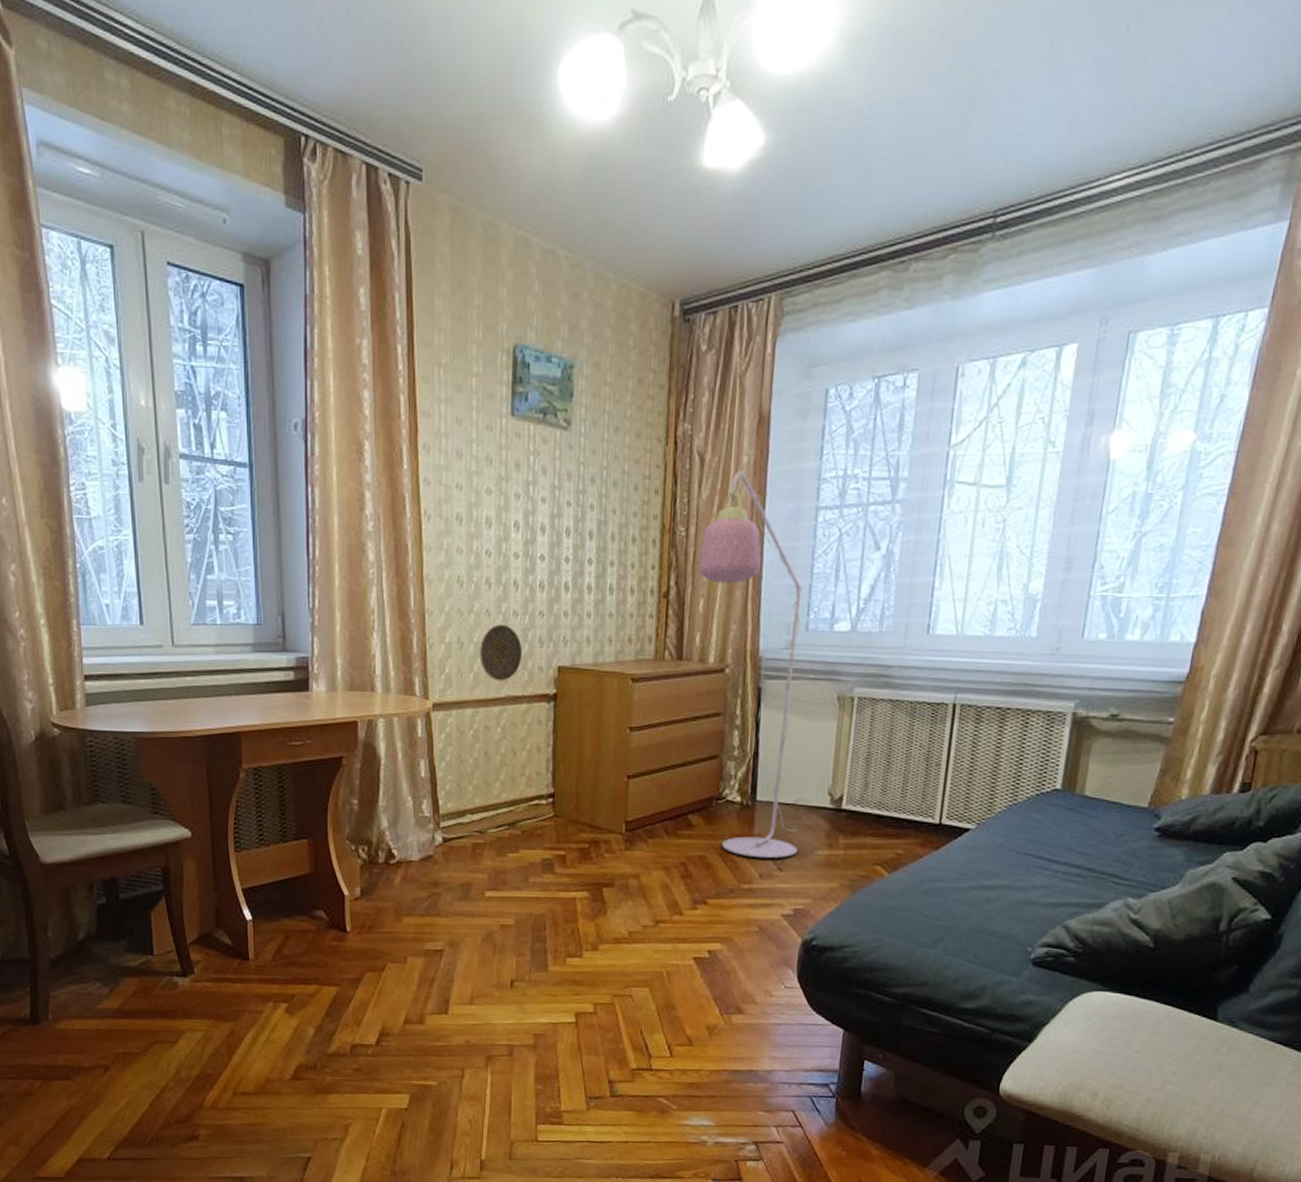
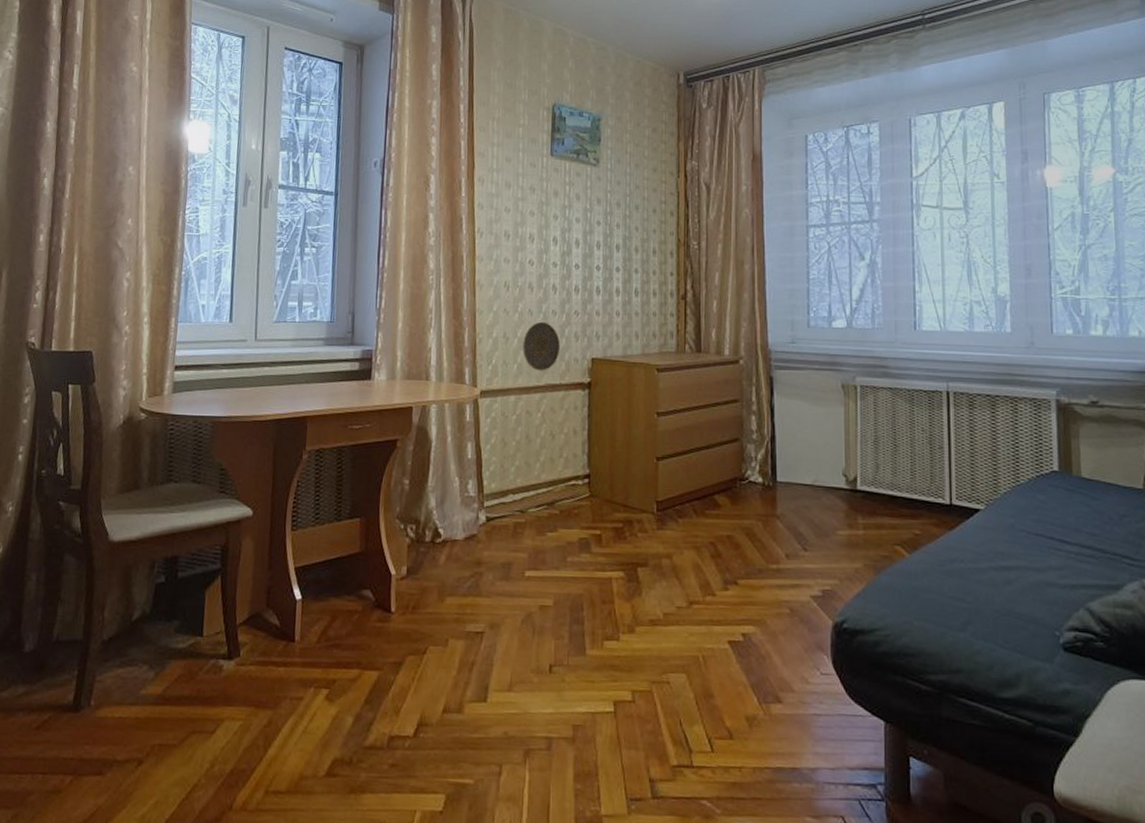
floor lamp: present [698,468,803,859] -> none [710,195,820,539]

